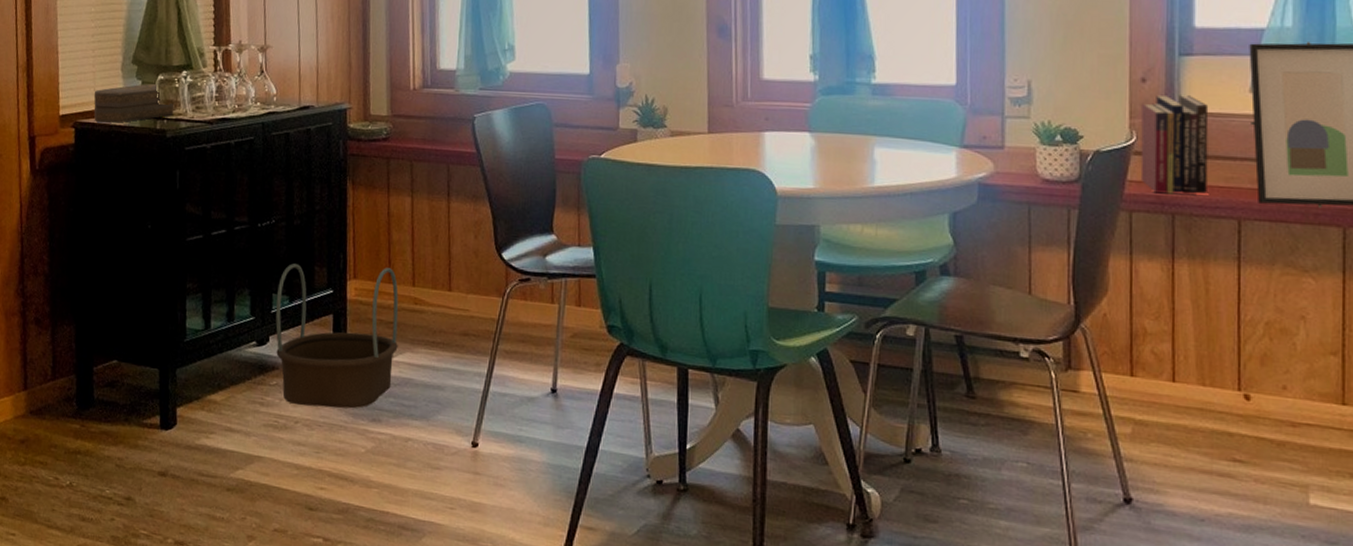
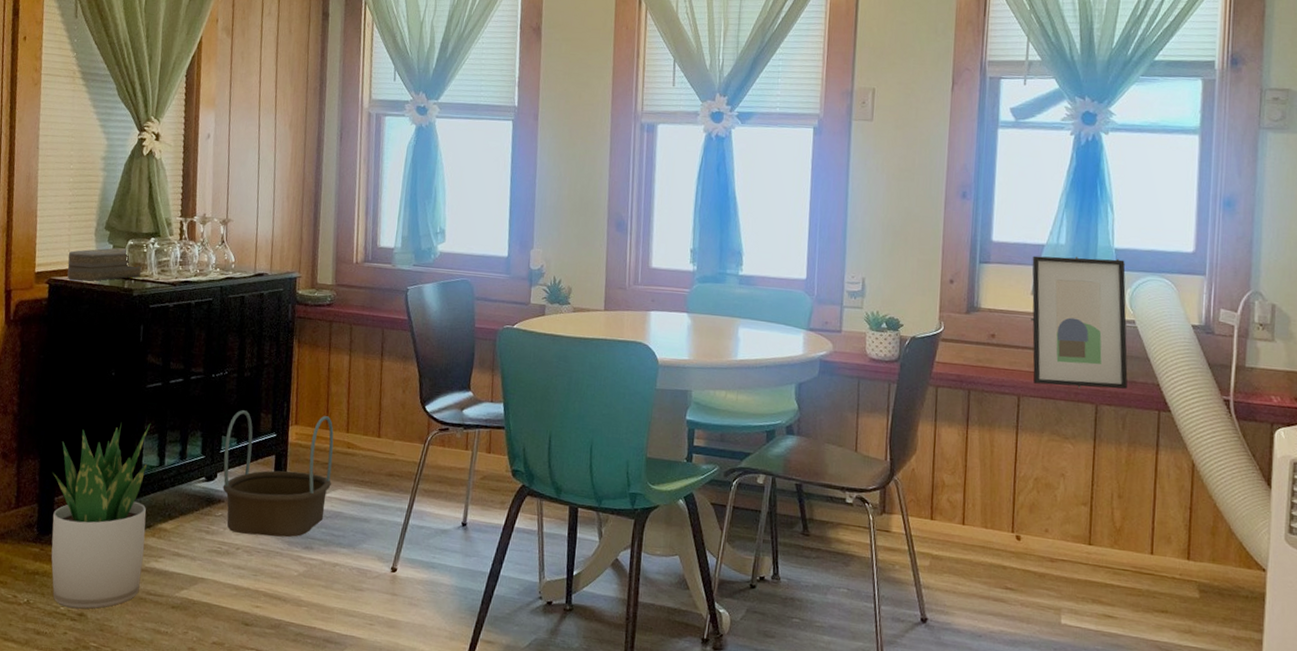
planter: none [90,282,194,492] -> present [51,423,151,609]
books: present [1140,95,1209,194] -> none [945,294,1000,375]

